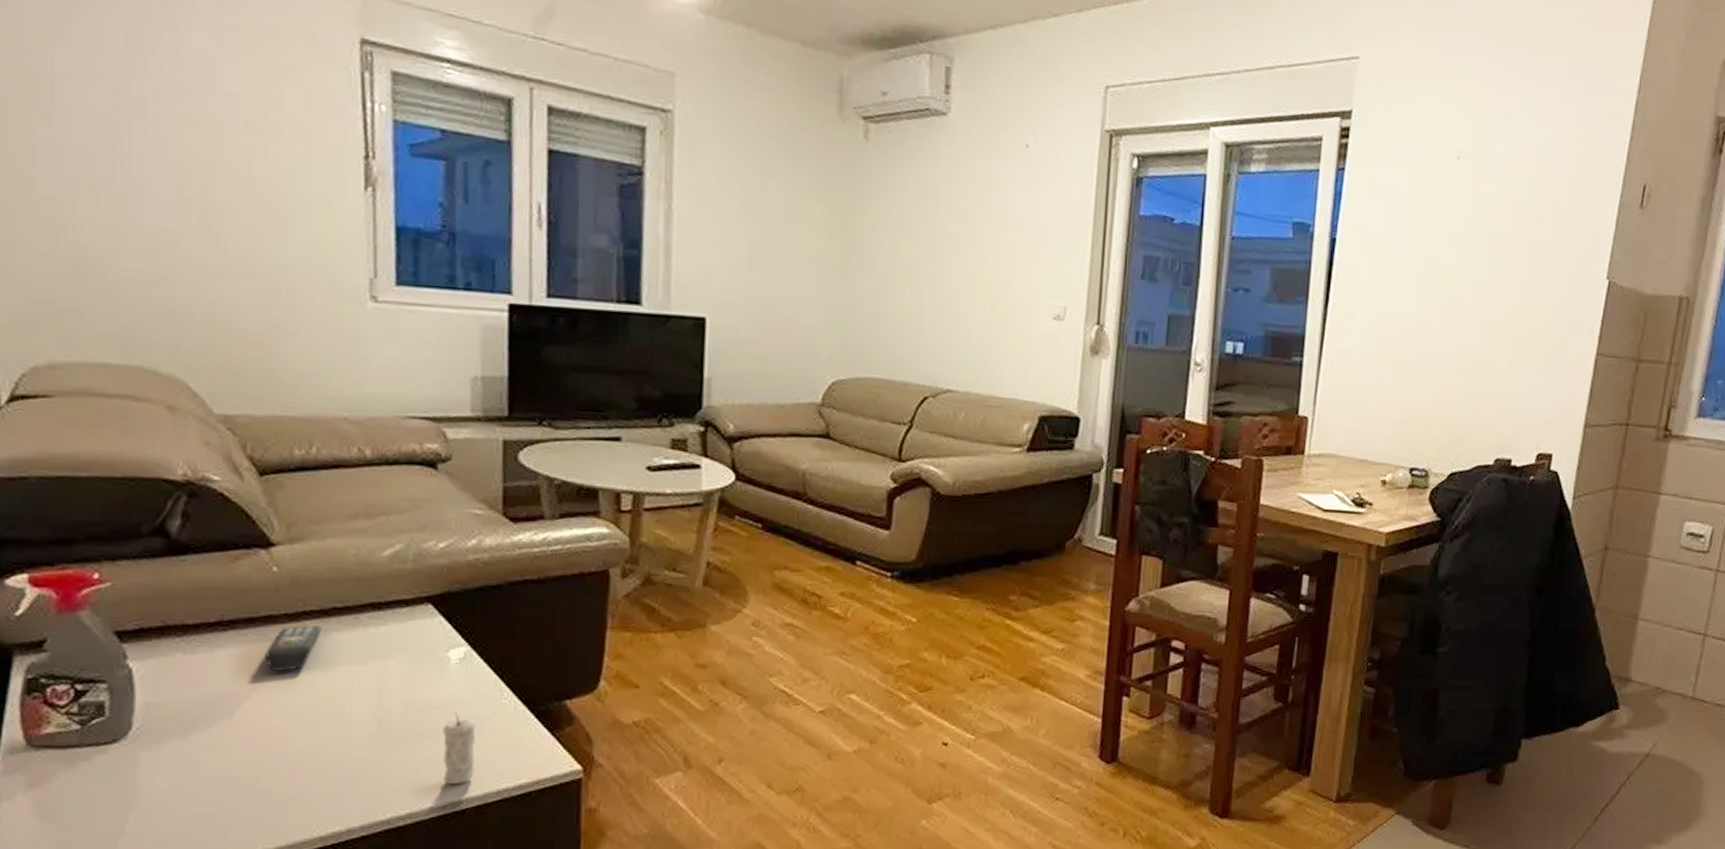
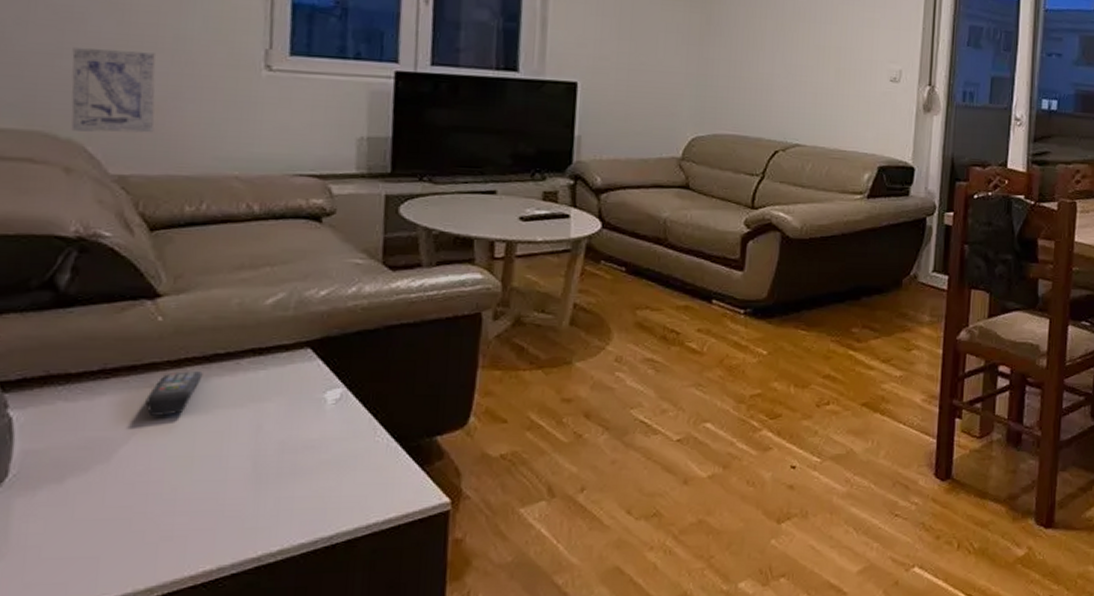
wall art: none [168,274,258,370] -> present [71,46,156,133]
candle: present [443,712,476,784] -> none [315,451,349,520]

